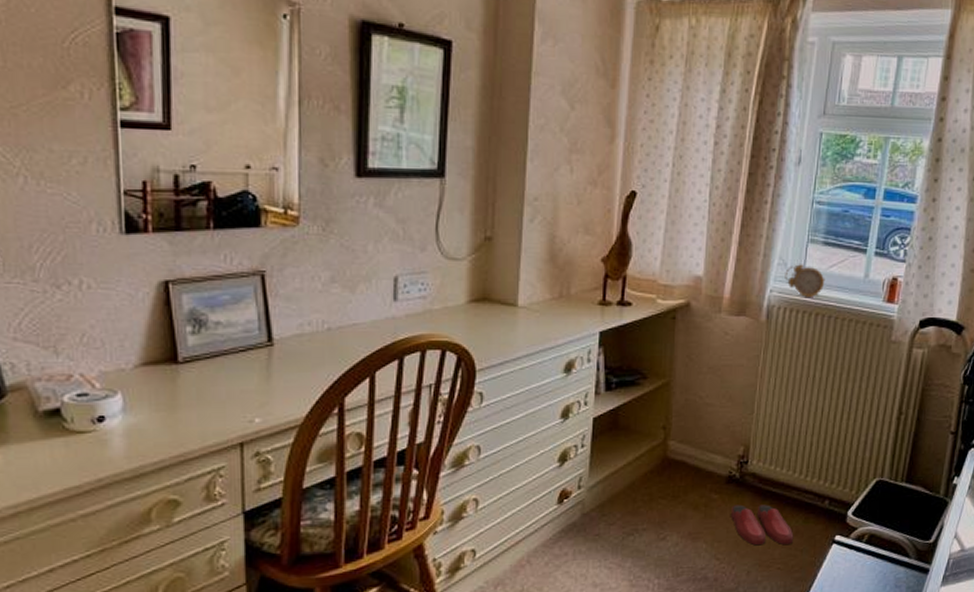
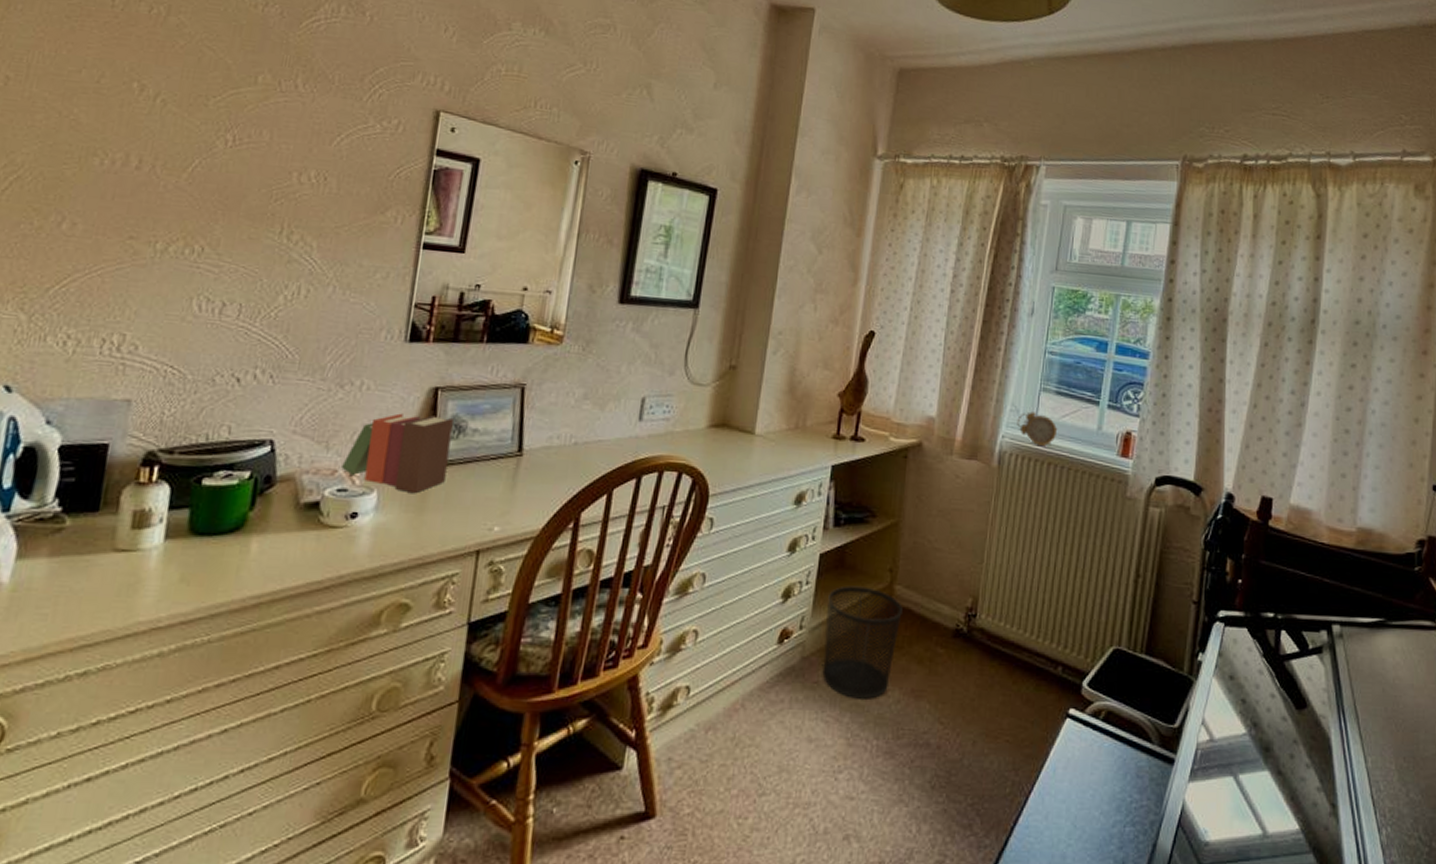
books: none [77,311,194,393] -> present [341,413,454,494]
waste bin: none [603,445,677,546] -> present [822,585,903,699]
slippers: present [731,504,794,546] -> none [957,662,1024,713]

